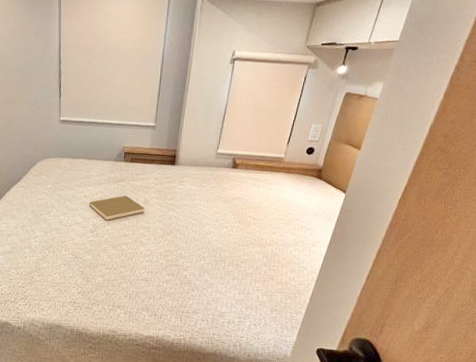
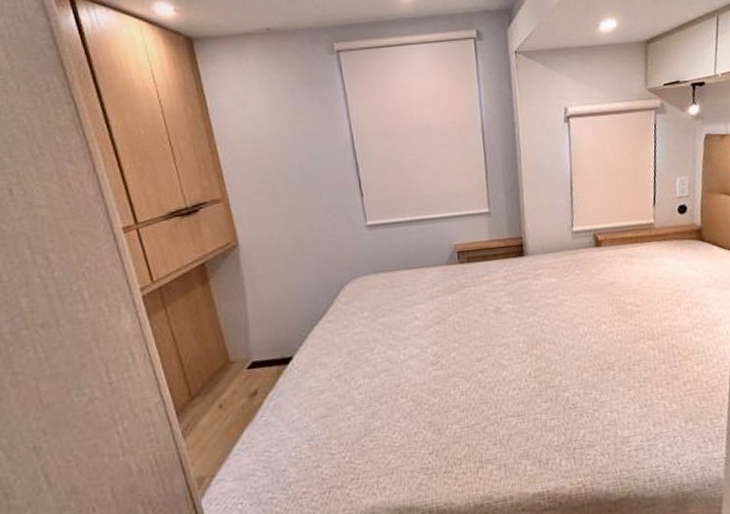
book: present [89,195,145,221] -> none [423,306,498,346]

